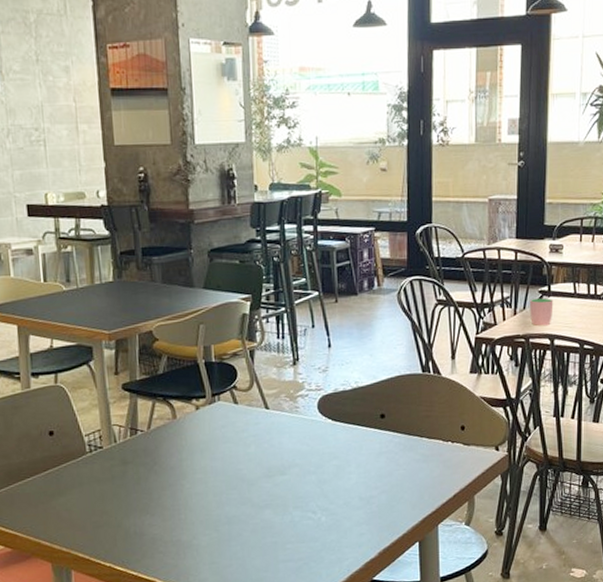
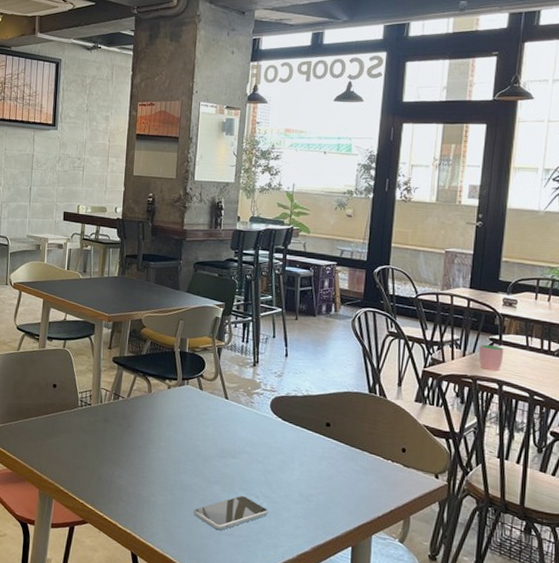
smartphone: none [244,515,328,559] -> present [193,496,269,531]

